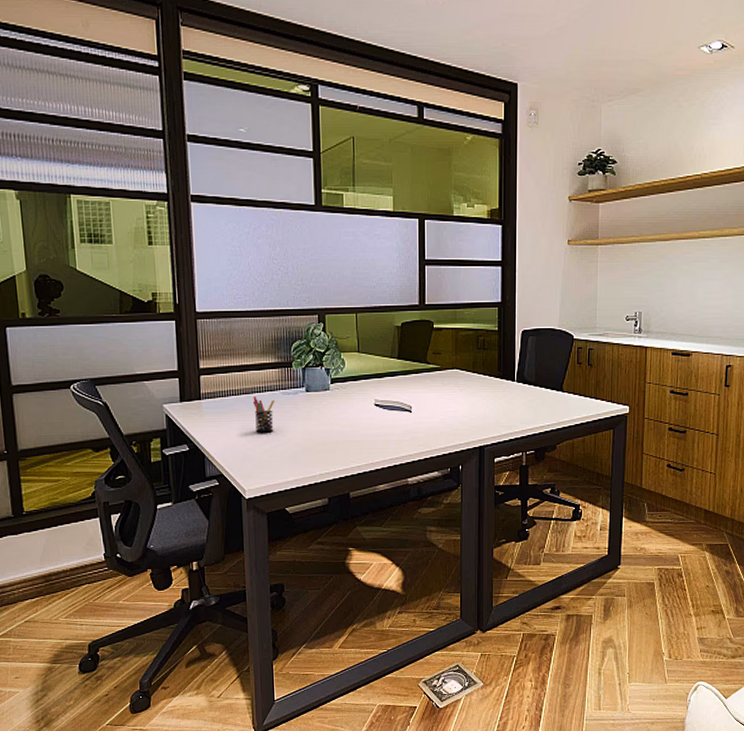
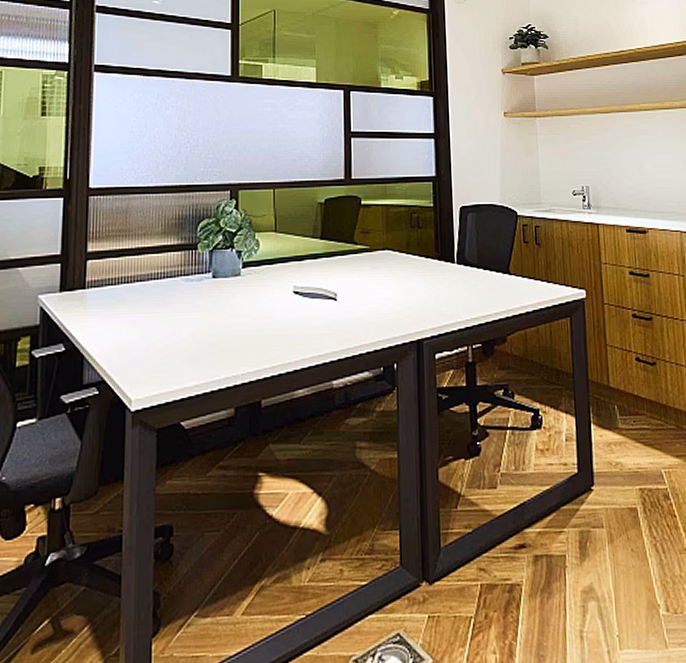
pen holder: present [253,396,275,433] -> none [149,283,176,328]

